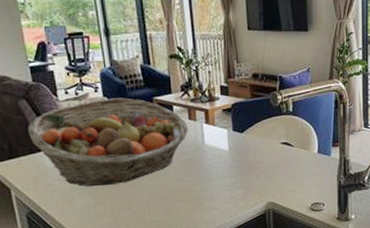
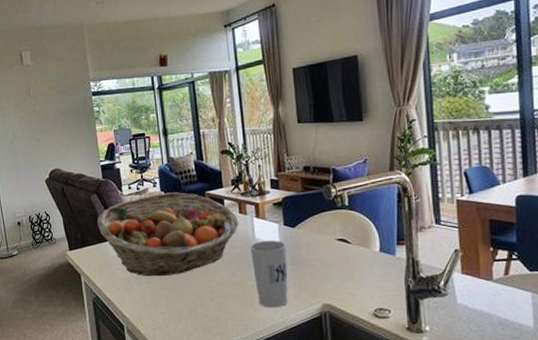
cup: none [199,145,236,210] -> present [249,241,289,308]

